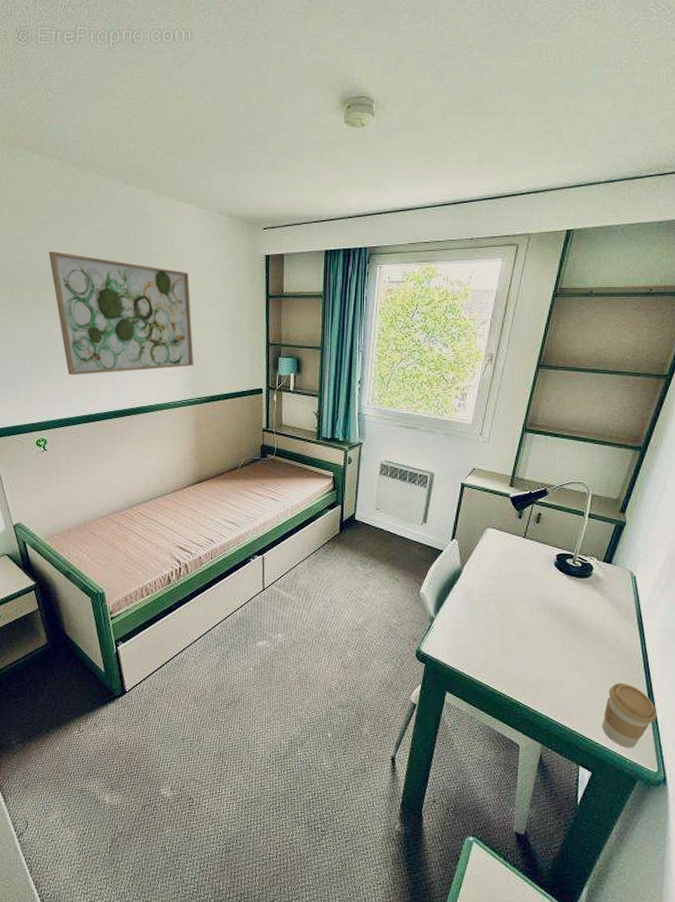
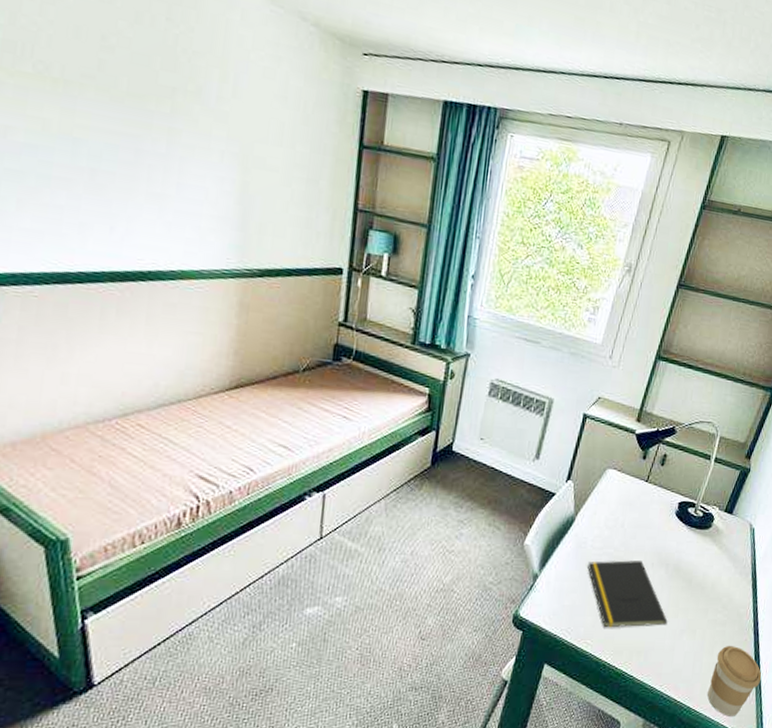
wall art: present [48,251,194,375] -> none [13,12,248,224]
notepad: none [477,605,556,664] -> present [587,560,668,628]

